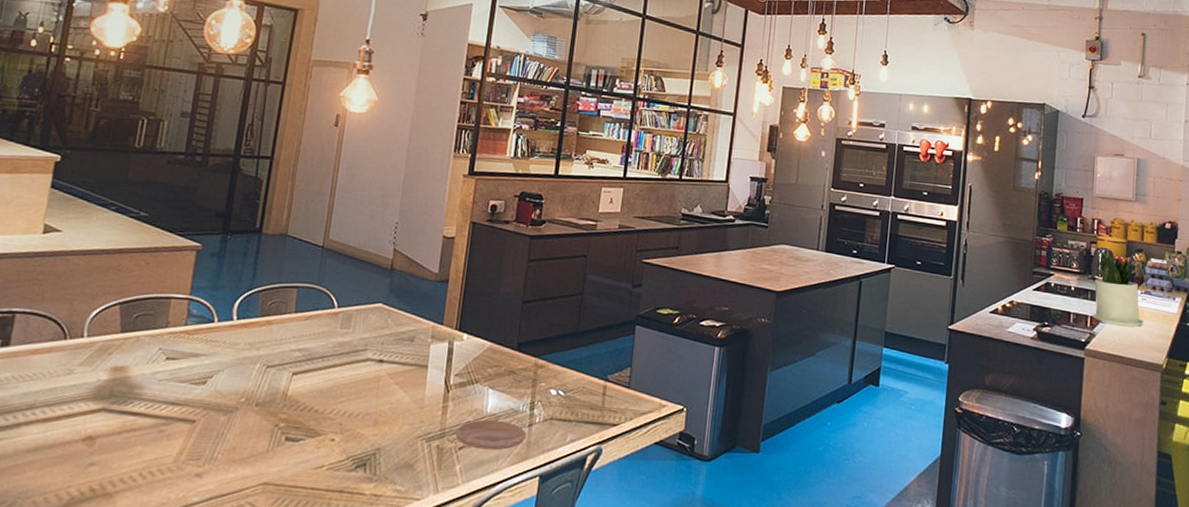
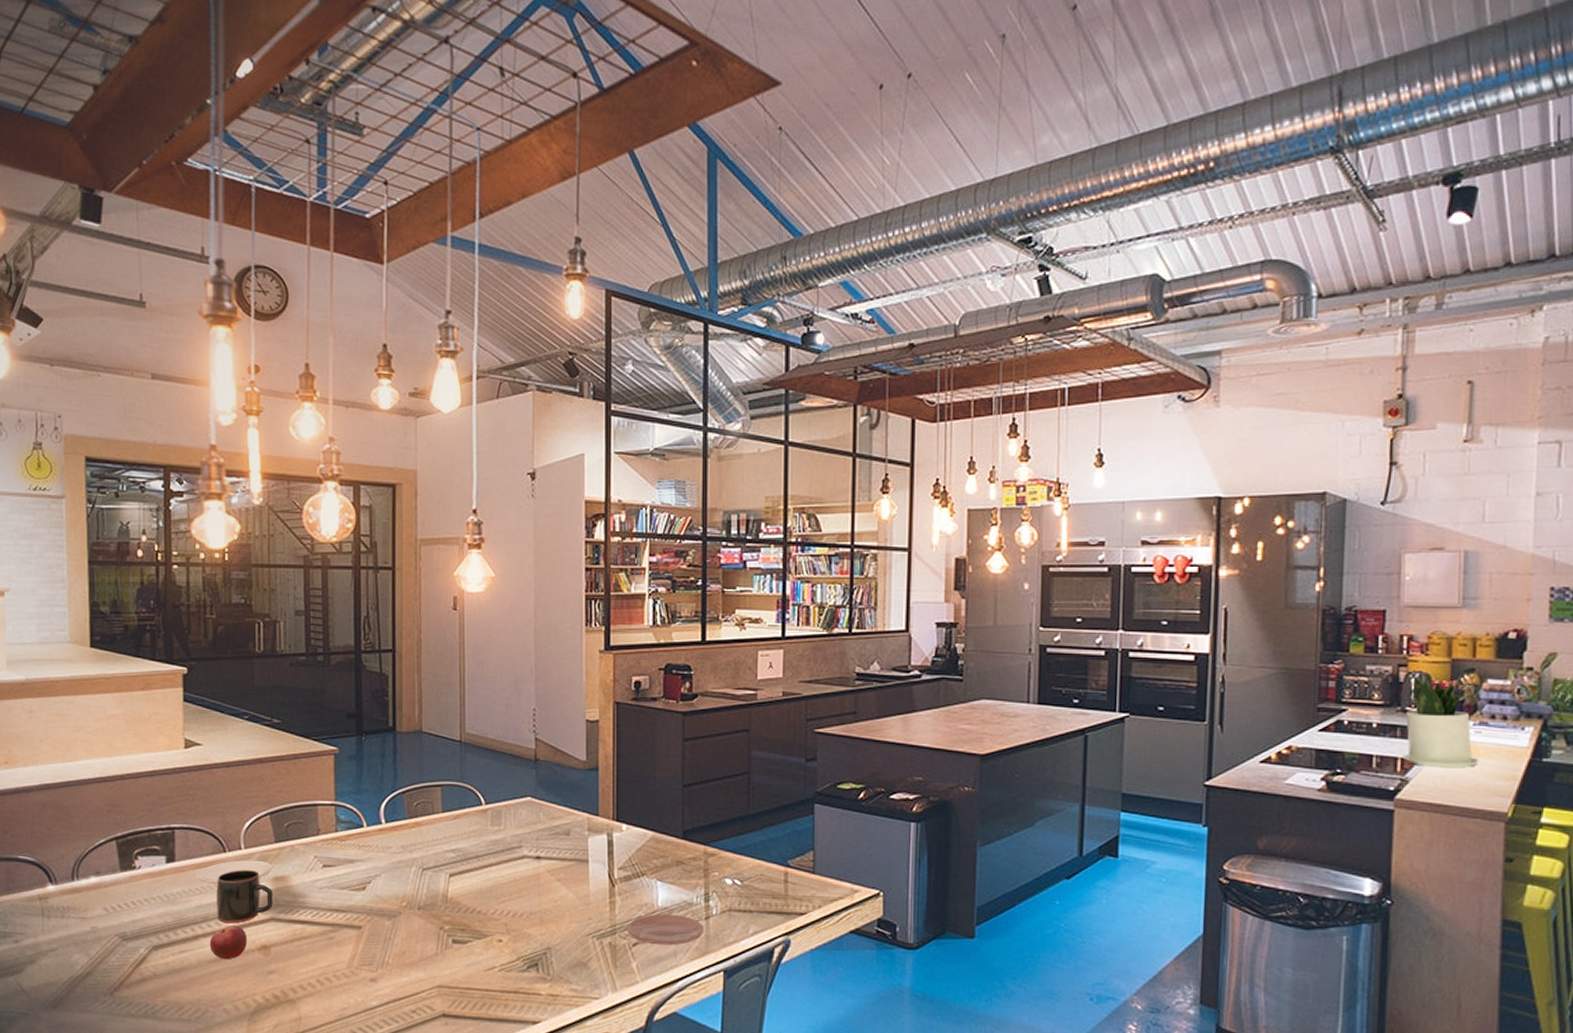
plate: none [29,348,114,370] -> present [196,860,273,883]
fruit: none [29,413,73,450] -> present [209,924,248,960]
mug: none [44,358,109,412] -> present [216,870,273,923]

